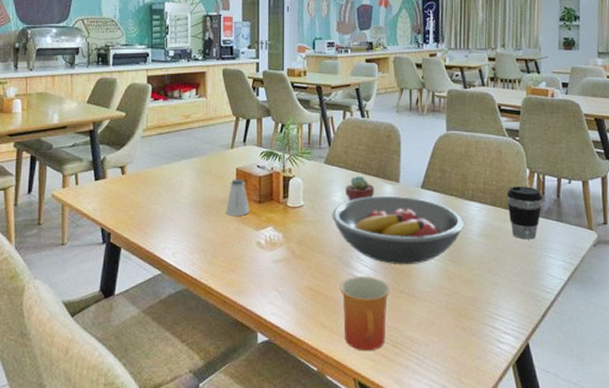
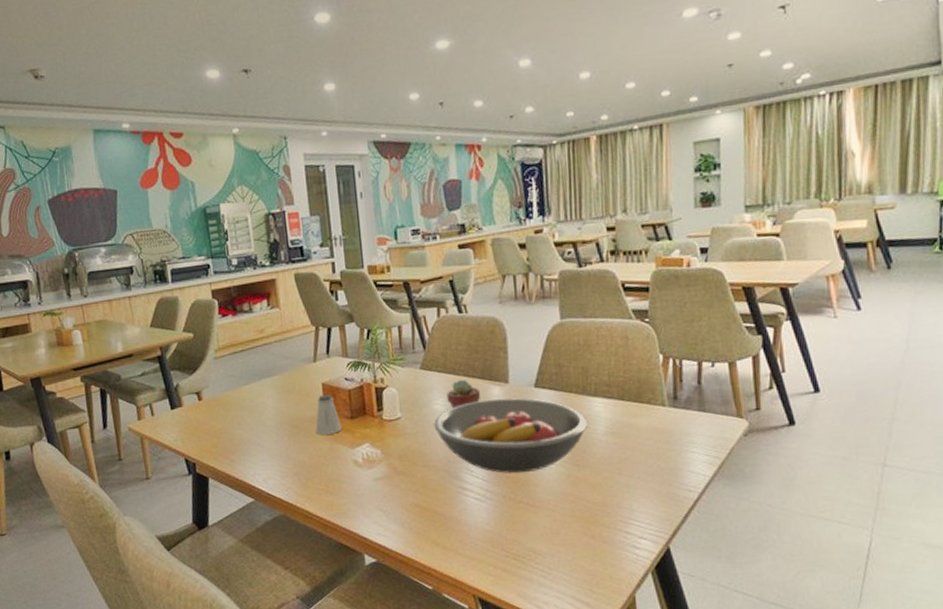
mug: present [340,276,390,351] -> none [449,488,507,567]
coffee cup: present [506,186,542,240] -> none [636,374,680,435]

